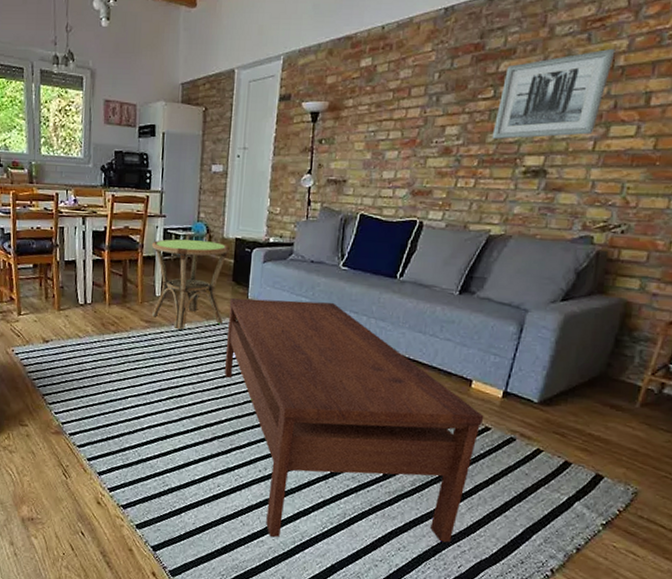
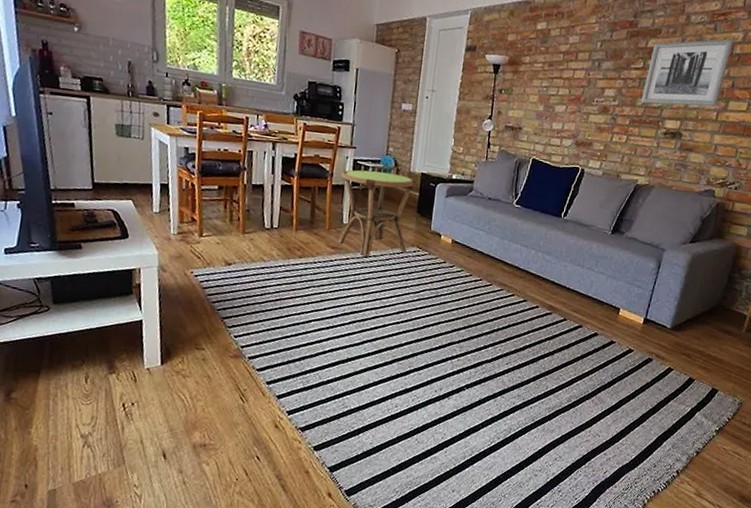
coffee table: present [224,298,484,543] -> none [406,229,629,454]

